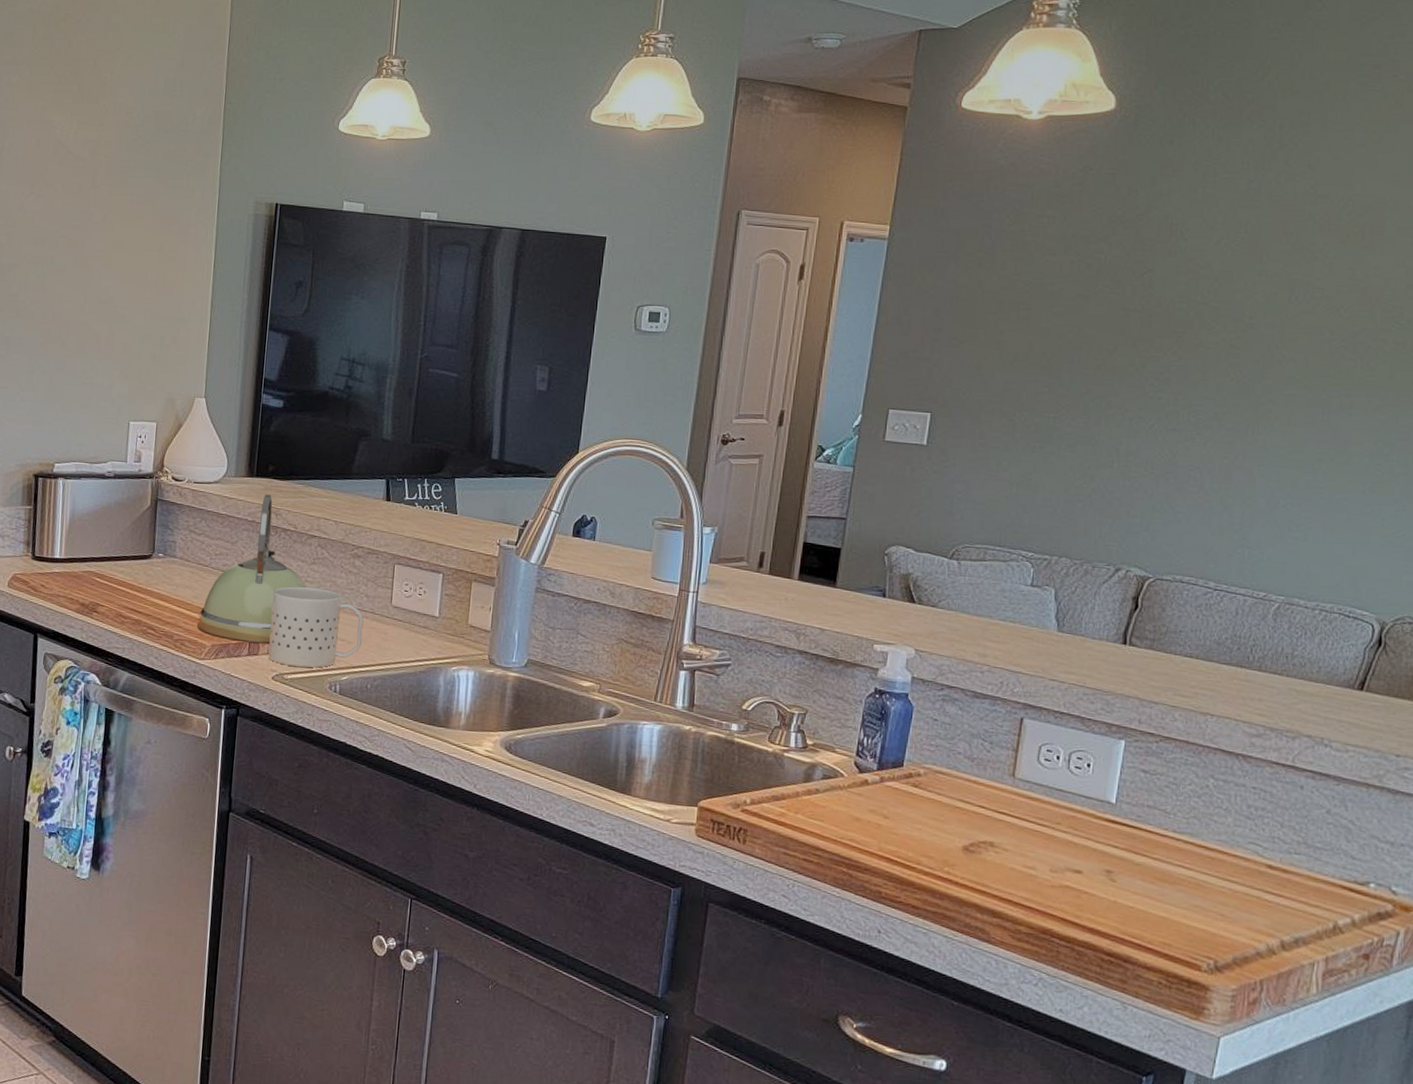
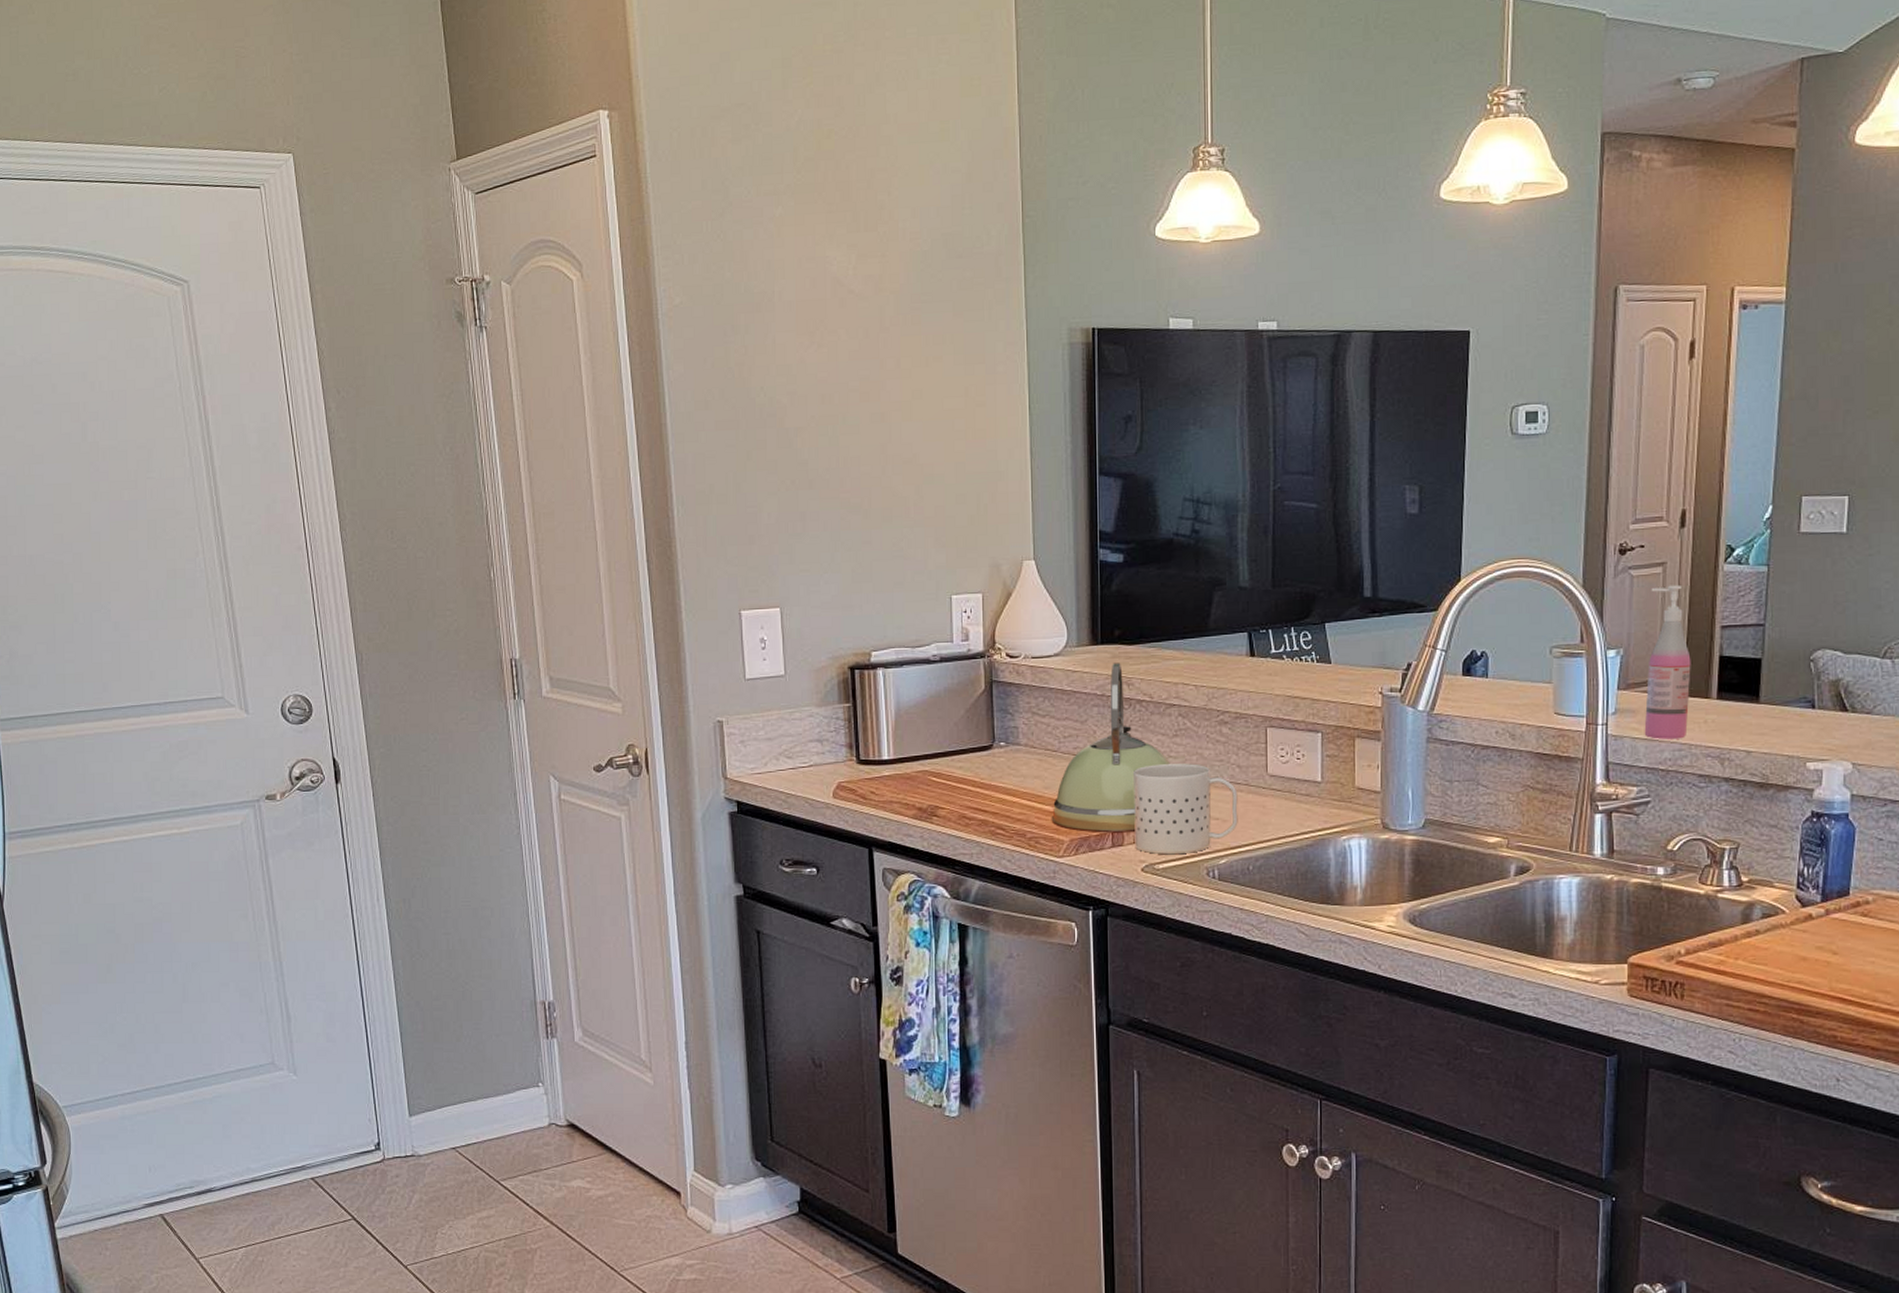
soap dispenser: none [730,475,778,612] -> present [1644,584,1691,740]

